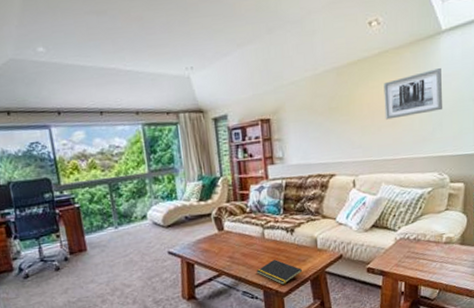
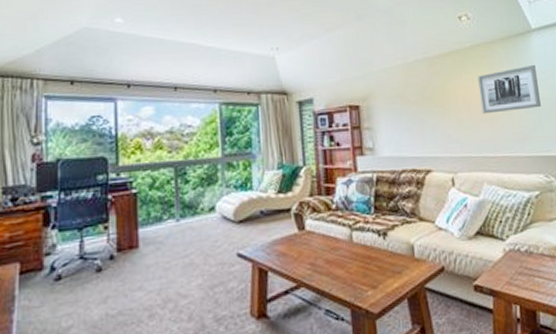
notepad: present [256,259,303,285] -> none [342,270,399,303]

